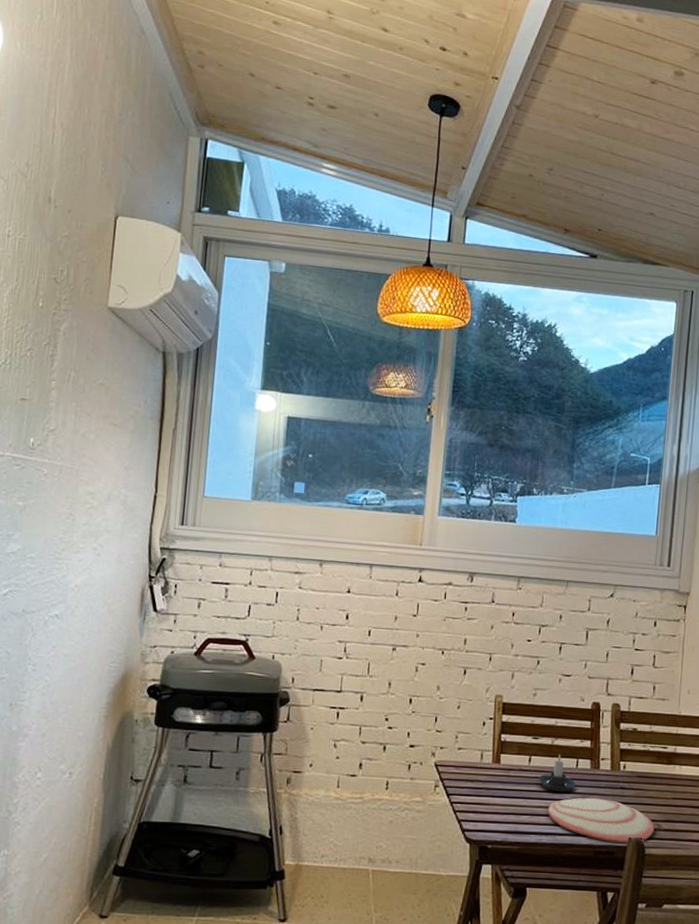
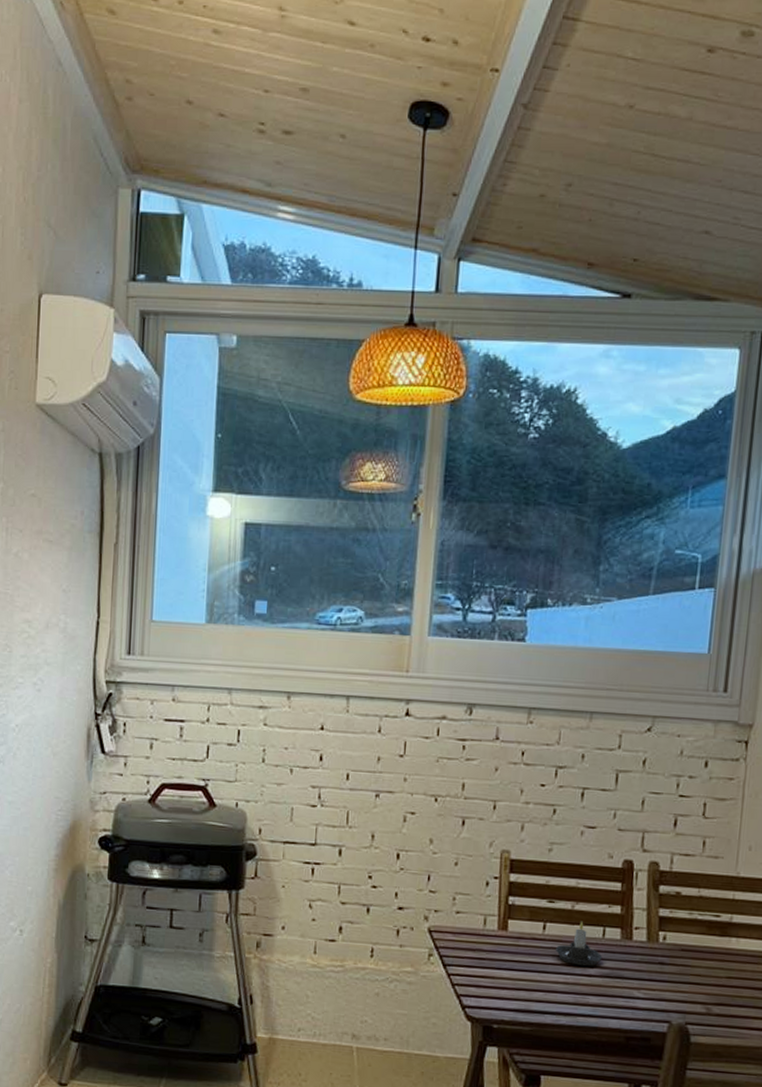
plate: present [547,797,655,844] -> none [566,973,703,1029]

